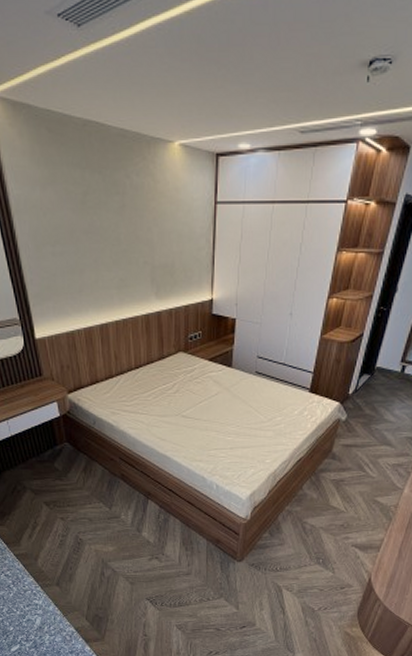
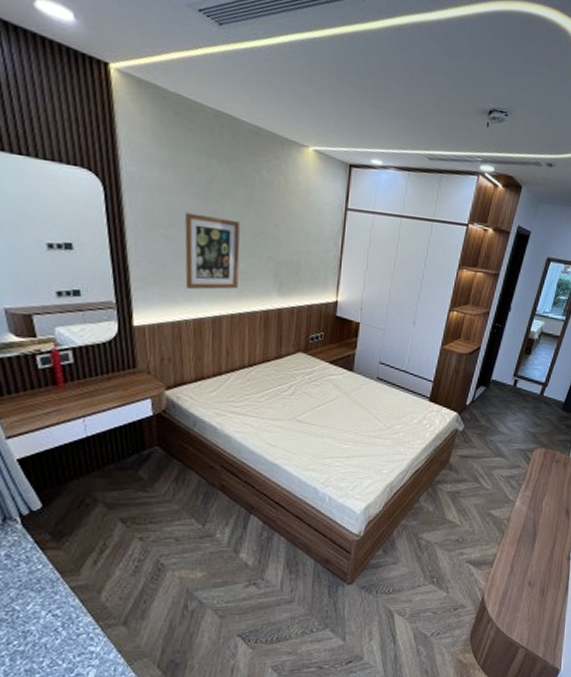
wall art: none [66,228,119,301] -> present [184,212,240,290]

